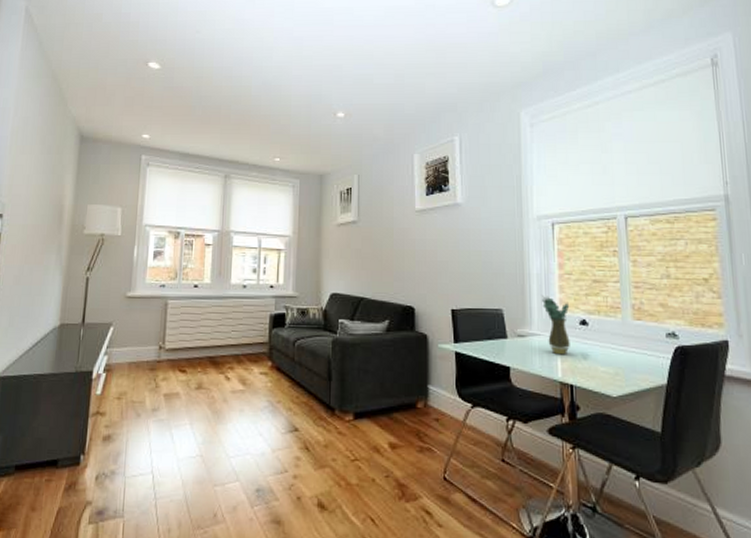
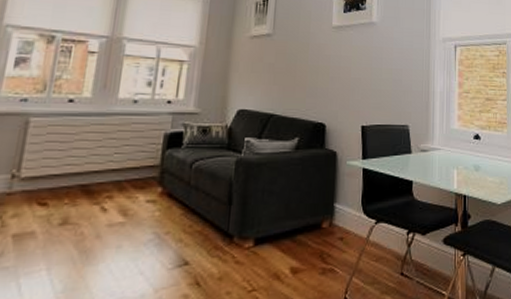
vase: present [542,296,570,355] -> none [444,112,466,168]

